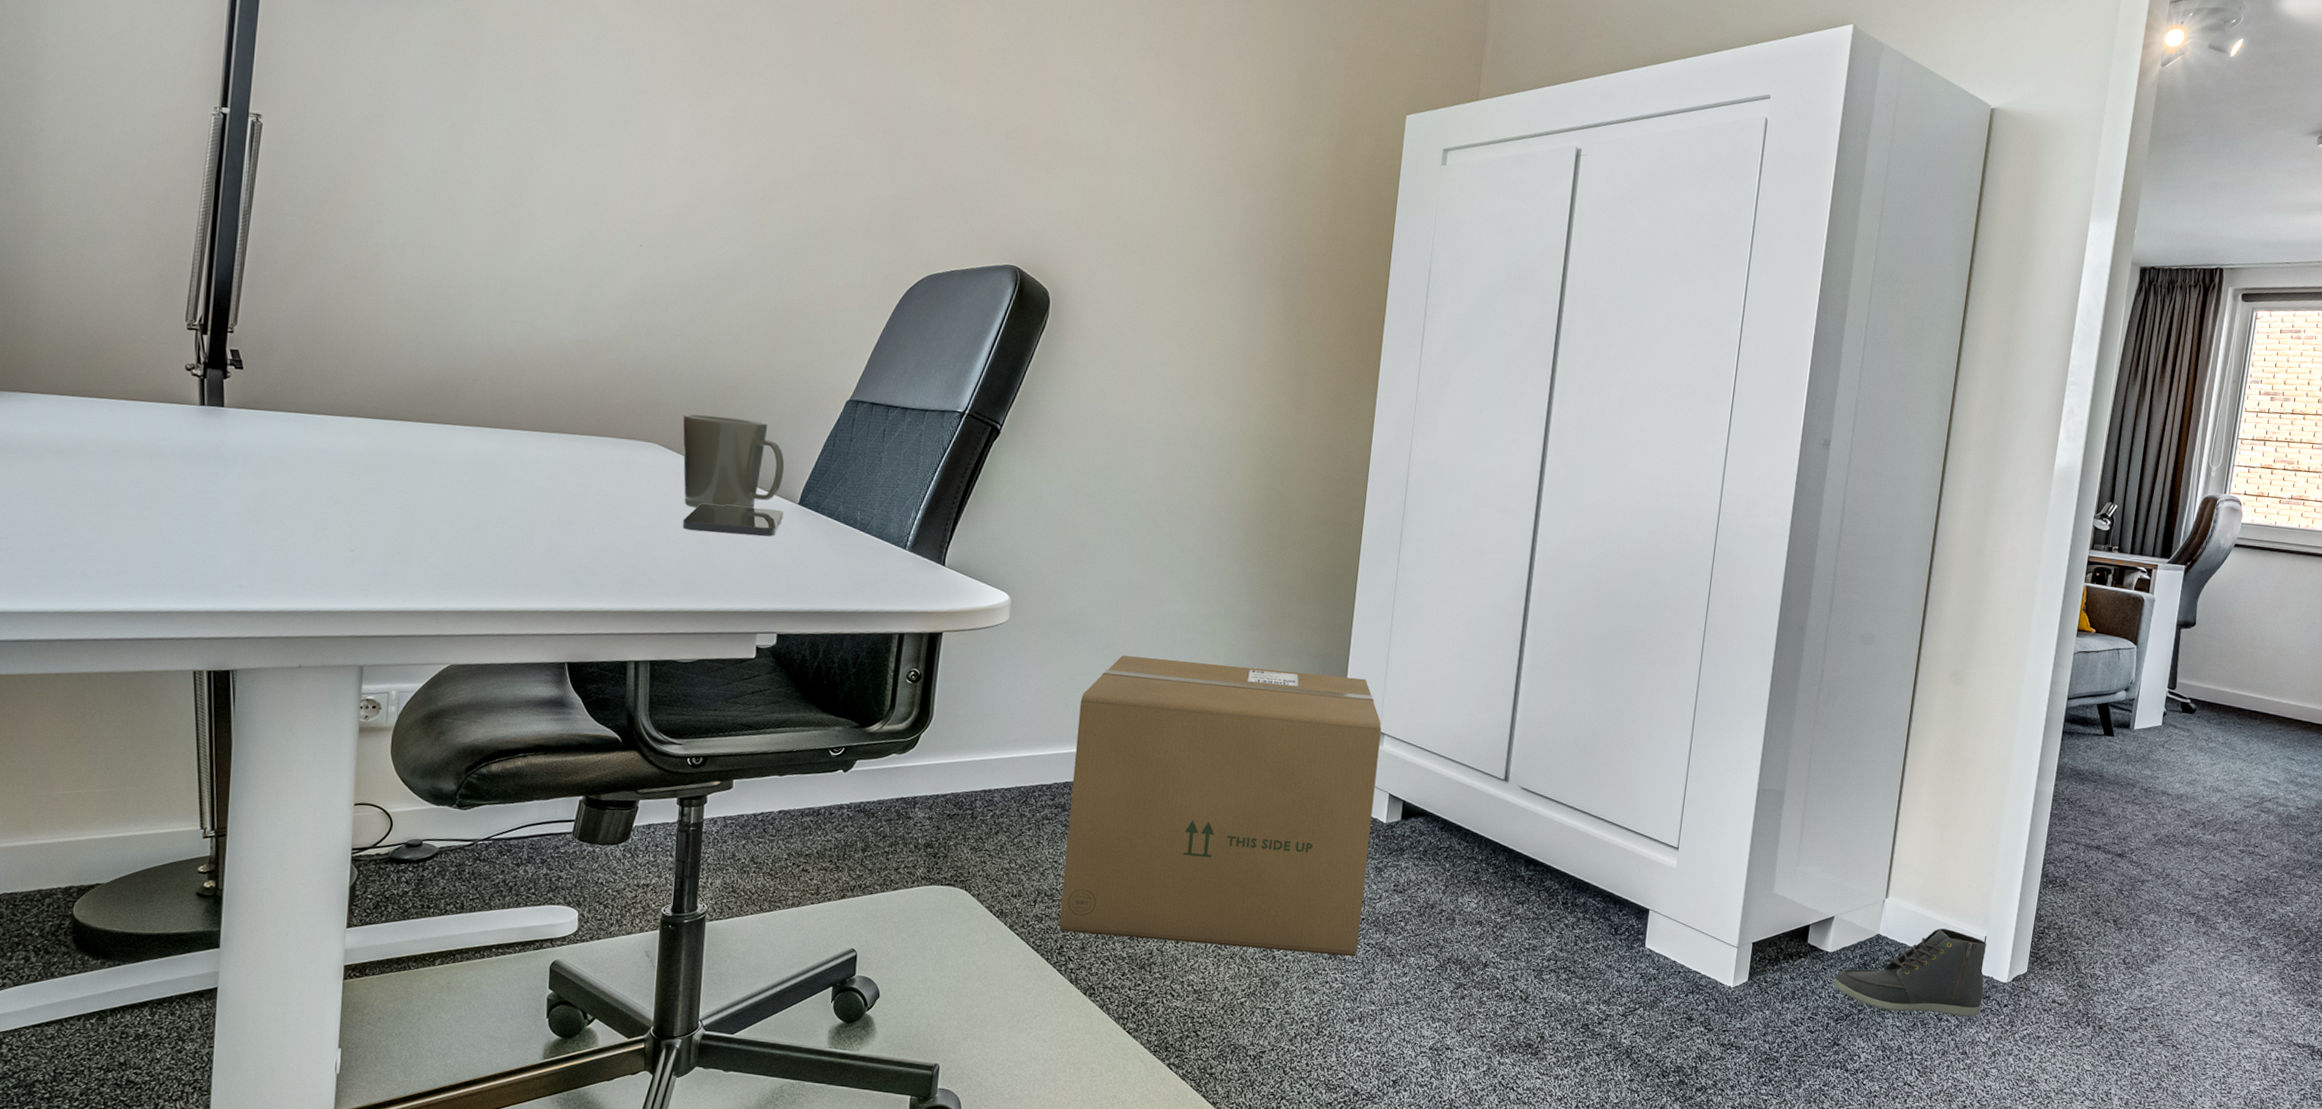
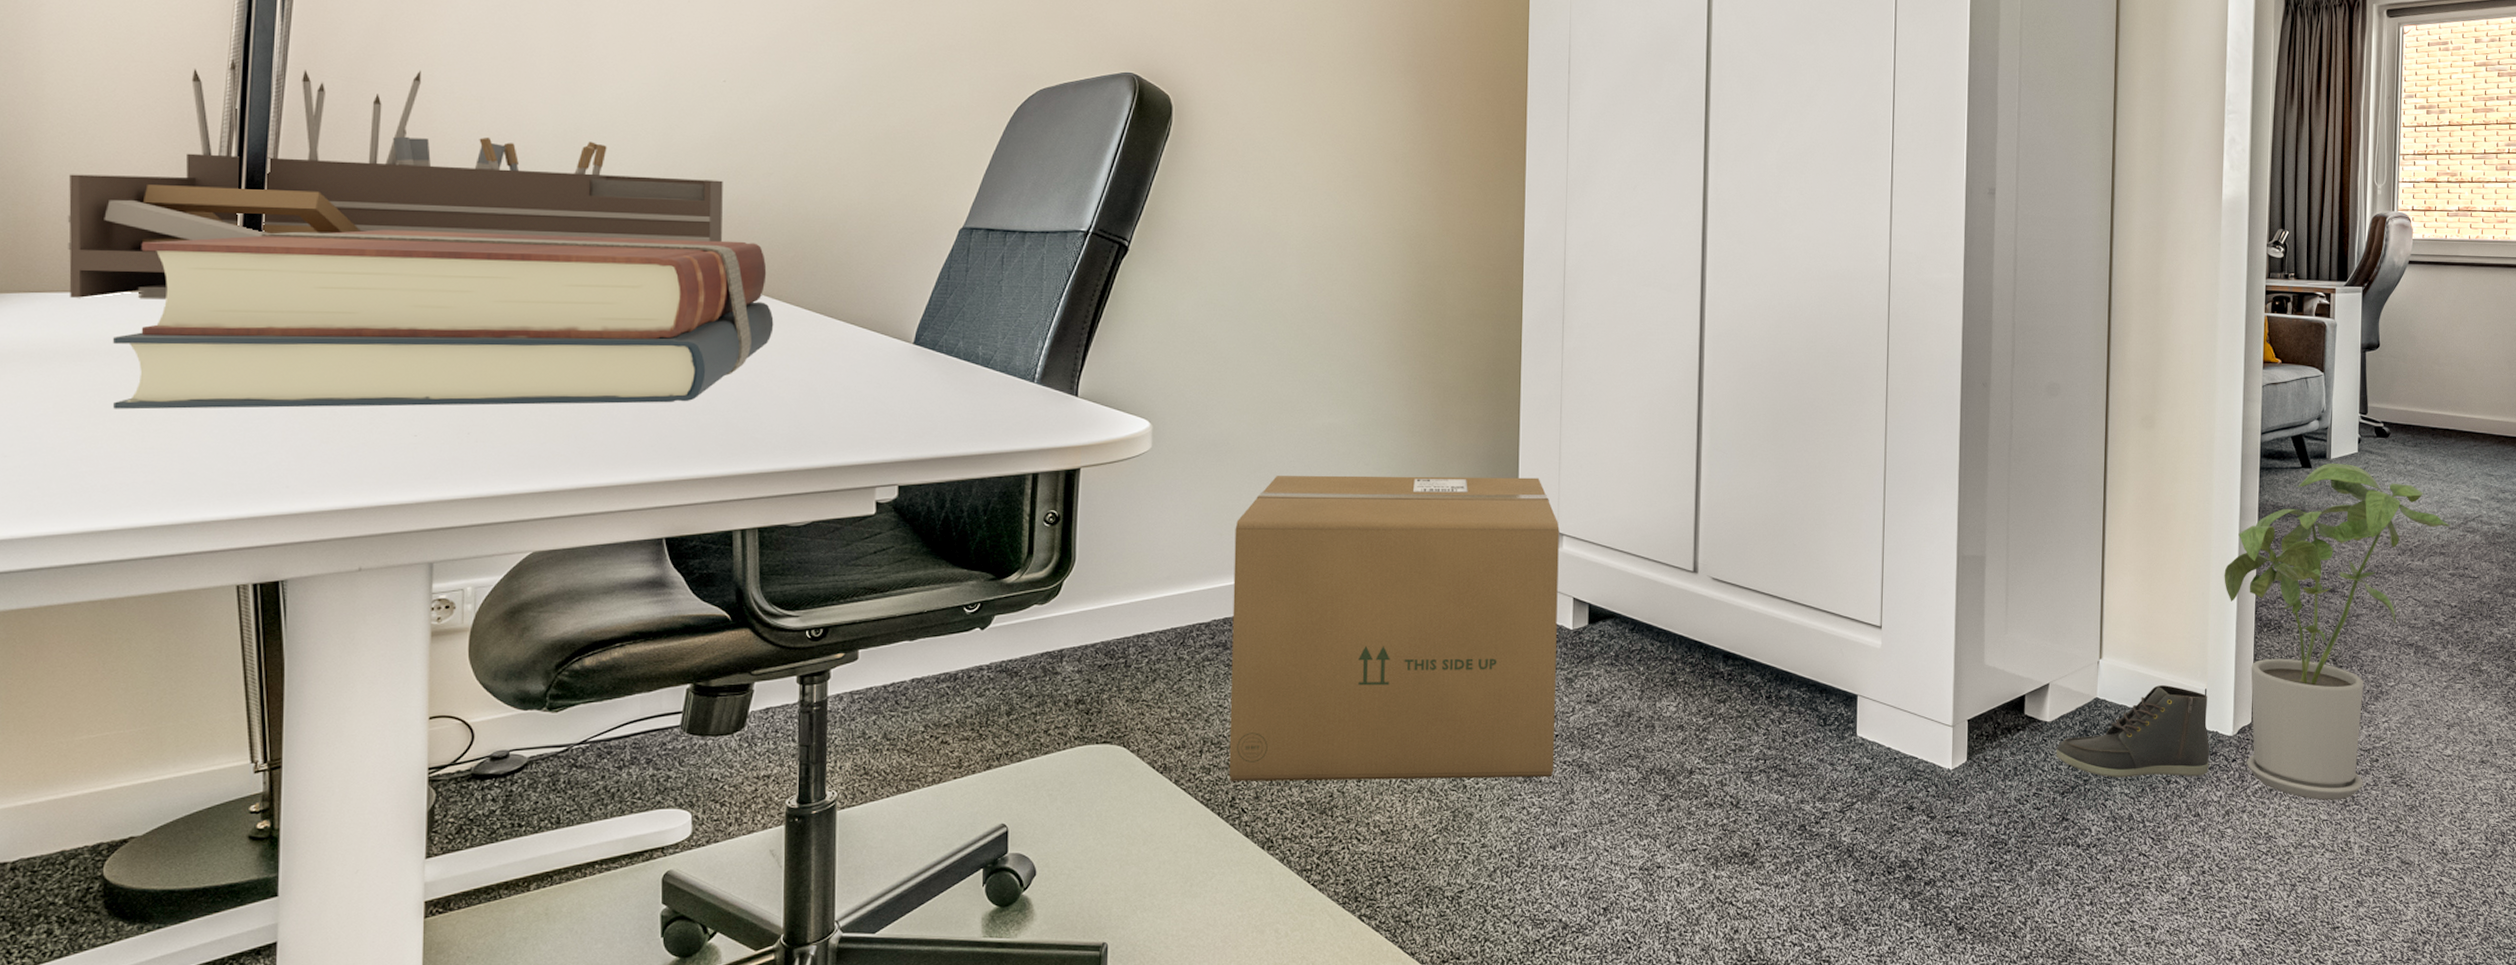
desk organizer: none [58,192,635,408] -> present [67,58,723,298]
books: none [93,354,674,541] -> present [113,229,774,410]
smartphone: present [682,503,784,537] -> none [786,351,897,383]
mug: present [683,414,785,509] -> none [781,256,896,357]
house plant: none [2015,733,2246,1053] -> present [2224,462,2451,800]

